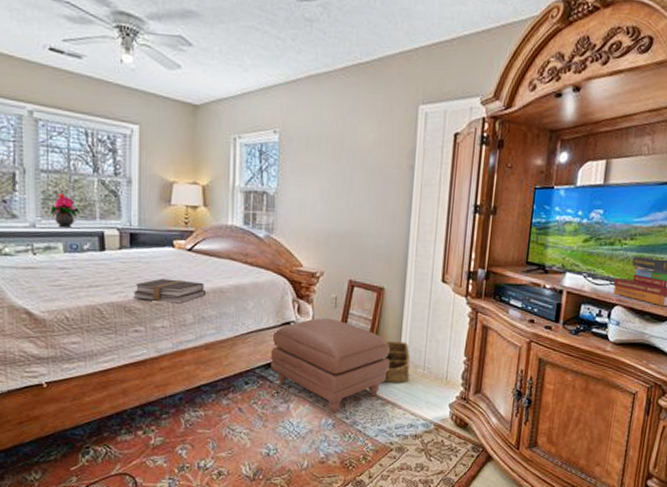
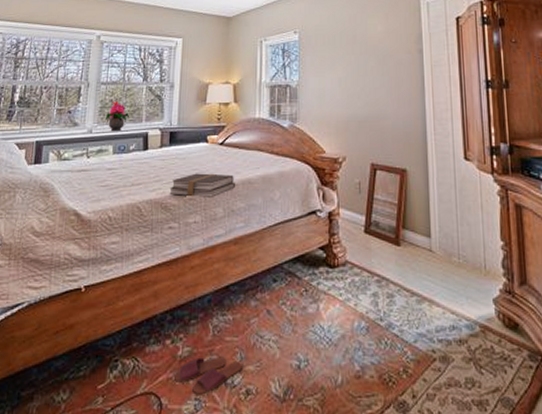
slippers: none [147,445,216,475] -> present [173,356,244,395]
ottoman: present [271,318,390,413] -> none [298,205,420,314]
basket: present [383,340,411,383] -> none [413,226,444,275]

